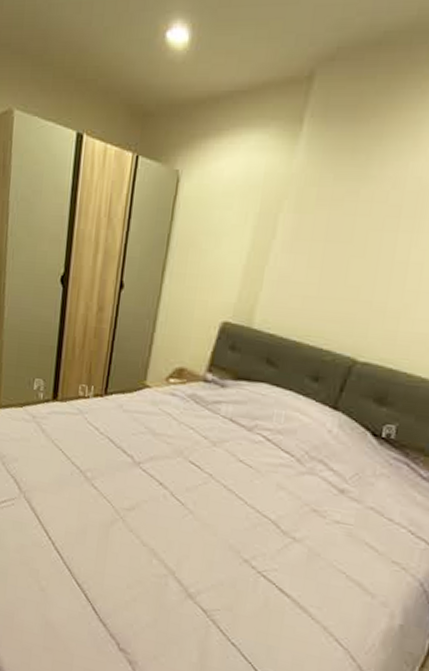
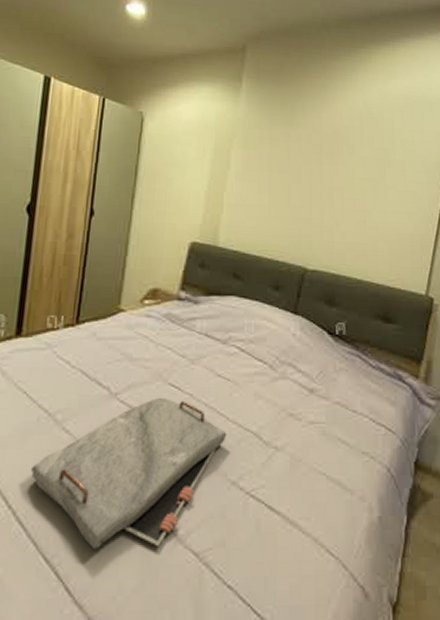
serving tray: none [65,472,244,596] -> present [30,397,227,549]

